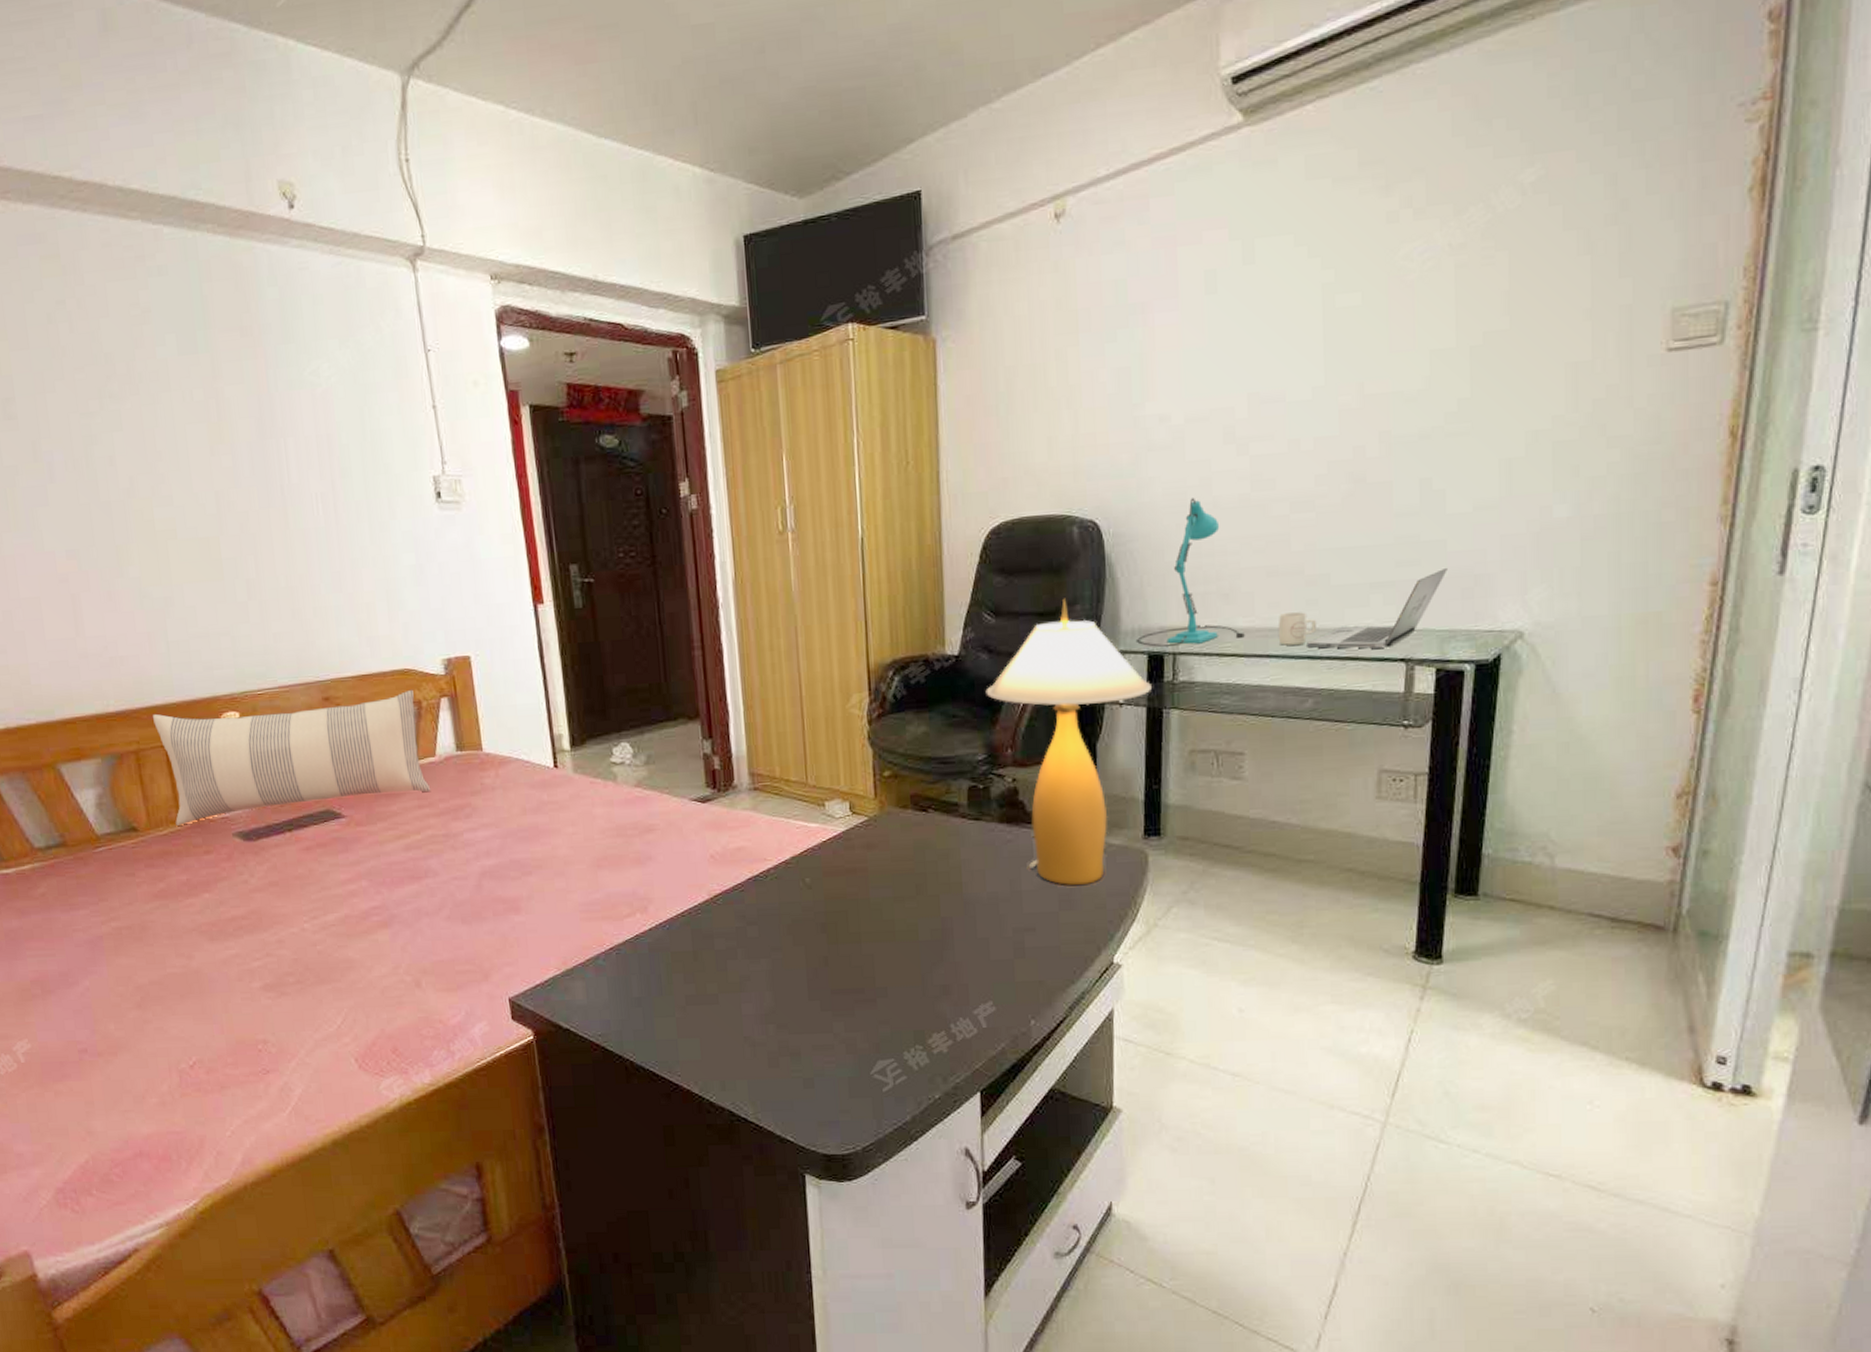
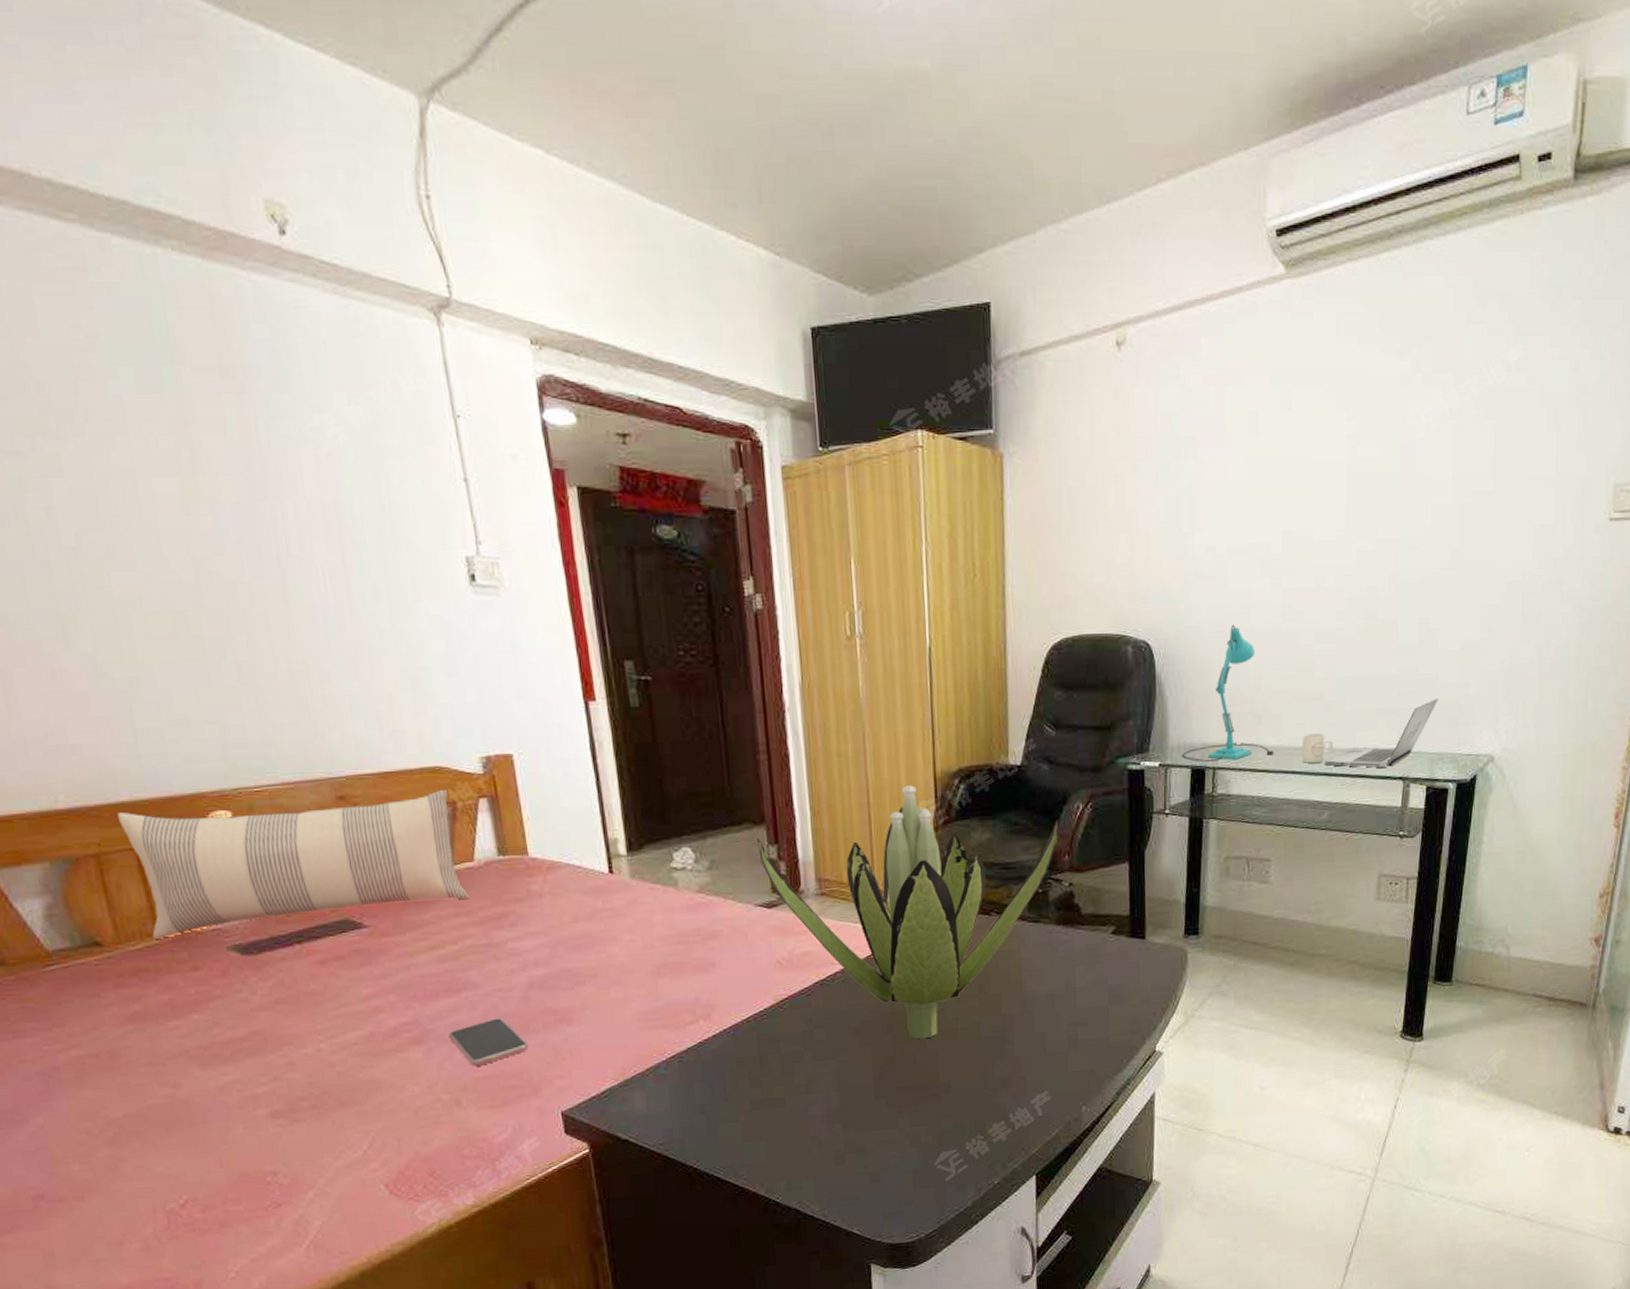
mobile phone: none [412,905,480,950] -> present [449,1018,528,1066]
decorative plant: none [692,678,1001,941] -> present [757,785,1059,1040]
table lamp: present [985,598,1152,885] -> none [1046,713,1194,982]

